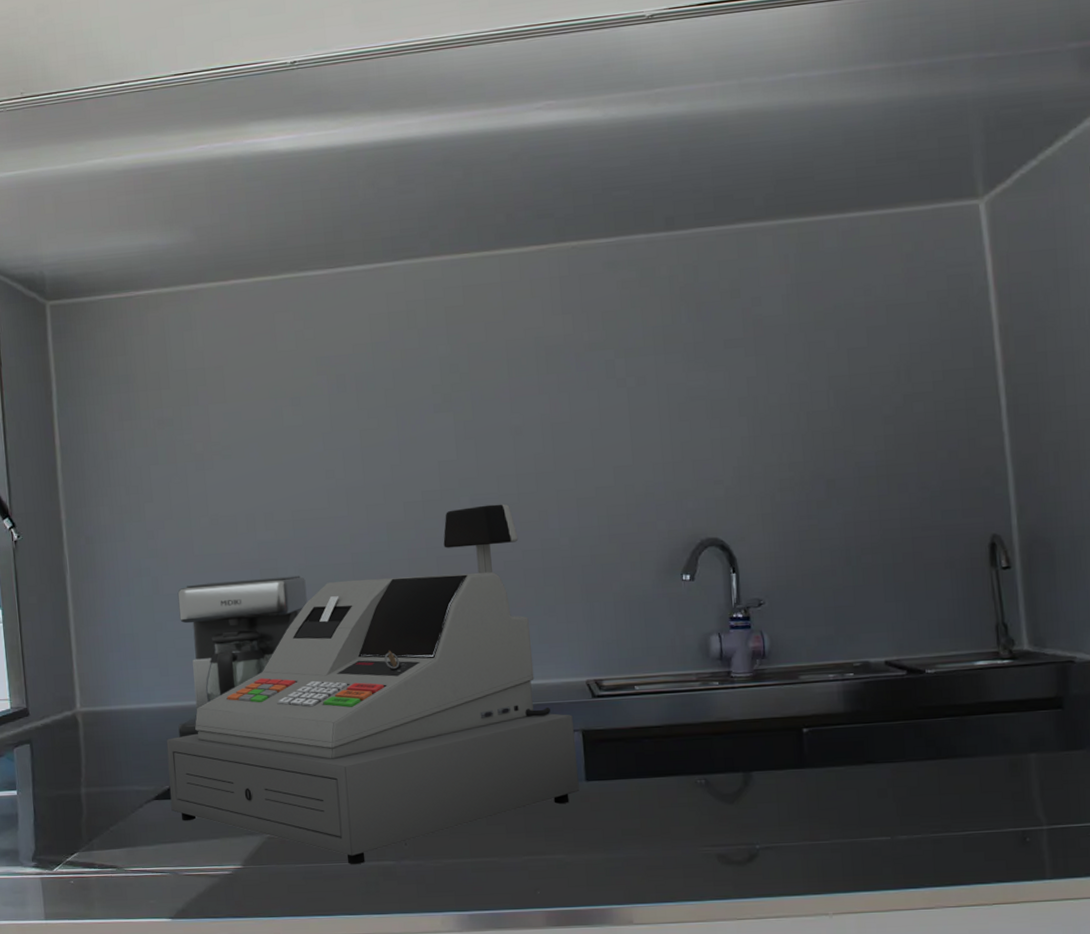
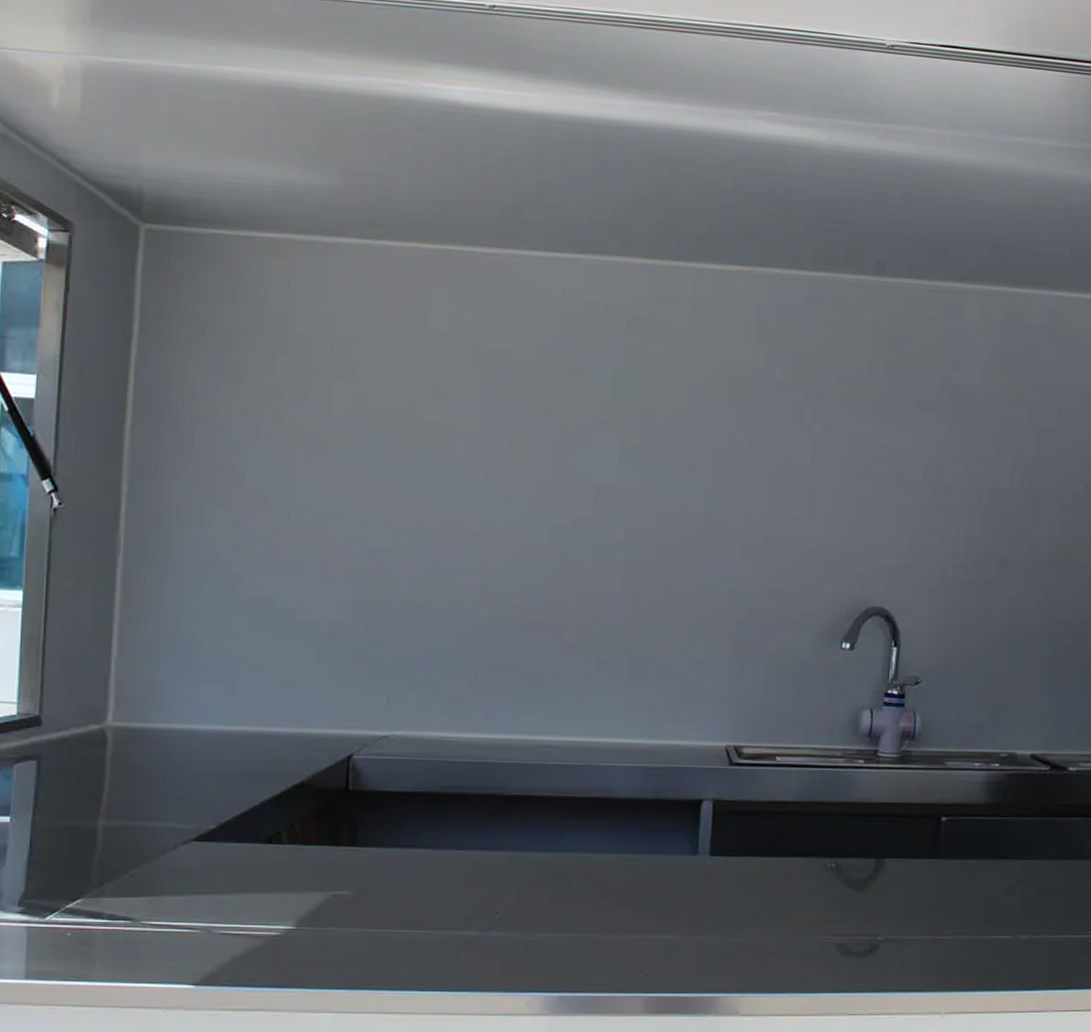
cash register: present [166,504,579,864] -> none [214,540,705,932]
coffee maker: present [177,575,307,738] -> none [237,589,421,769]

